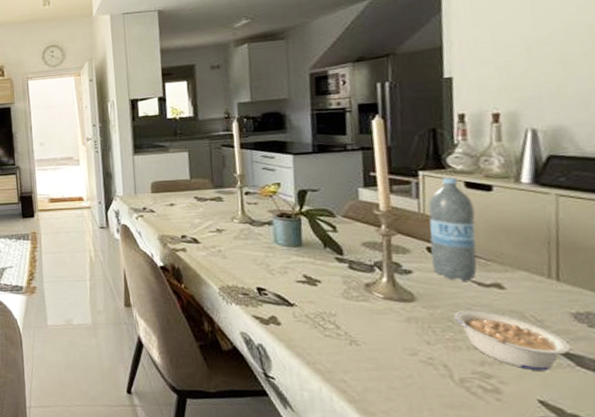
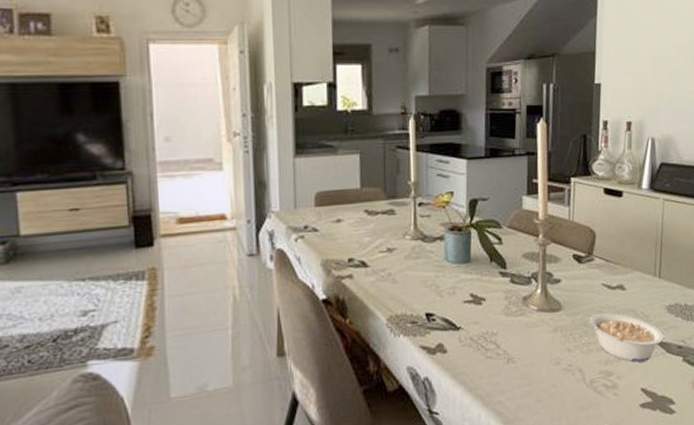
water bottle: present [428,176,477,282] -> none [576,183,610,287]

